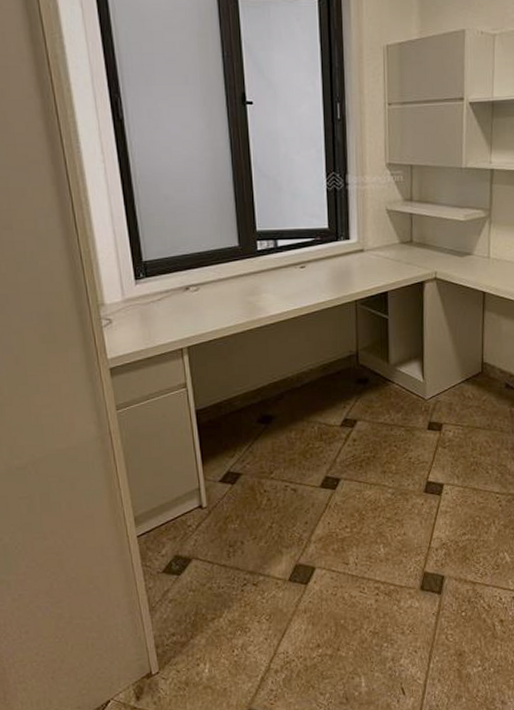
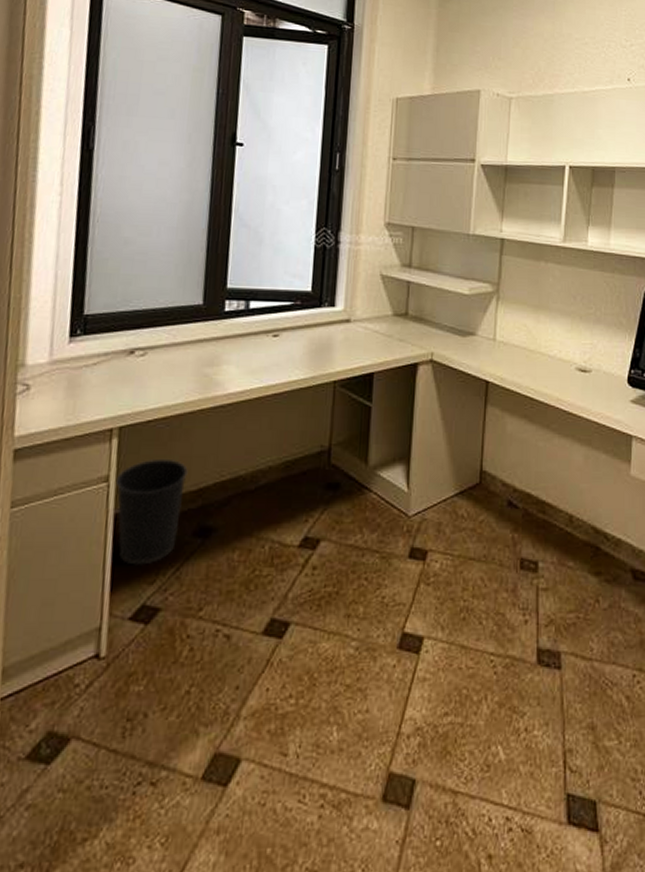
wastebasket: none [192,368,247,445] -> present [115,458,188,565]

